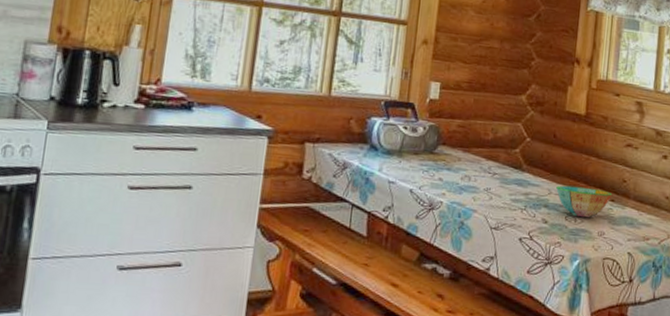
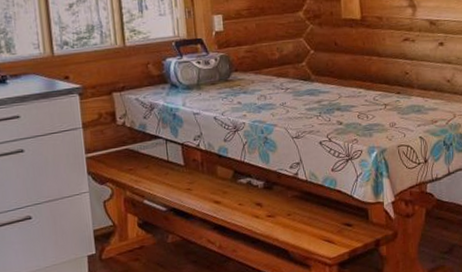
bowl: present [556,185,613,218] -> none [345,85,398,114]

